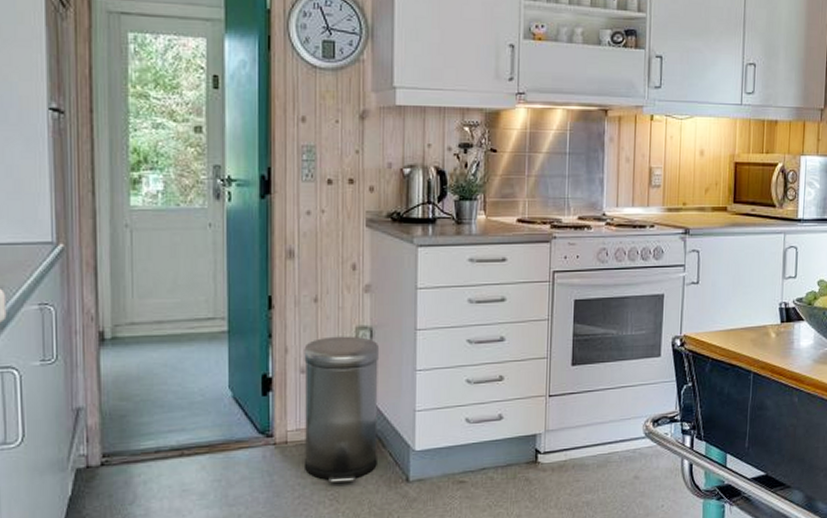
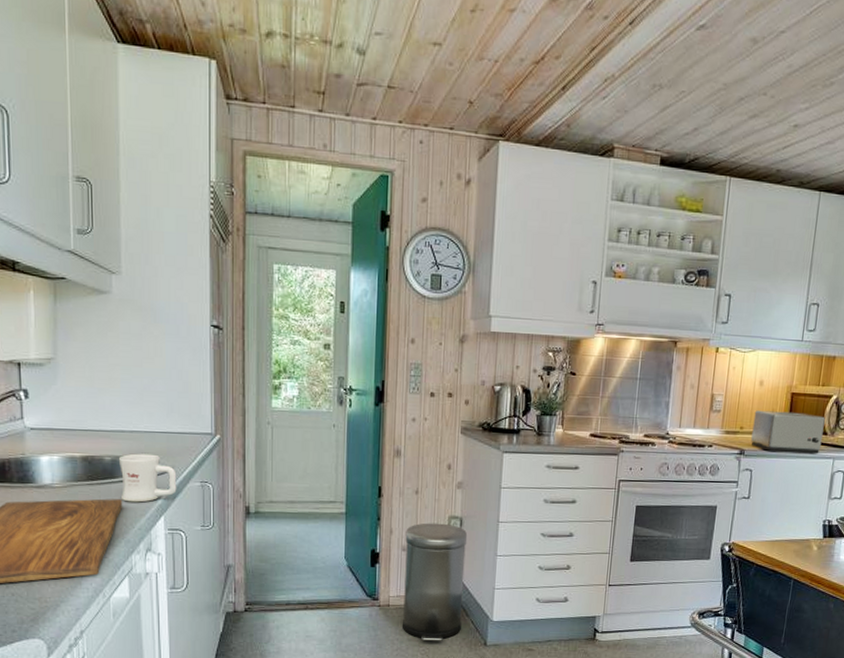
toaster: none [696,183,772,230] -> present [751,410,825,454]

